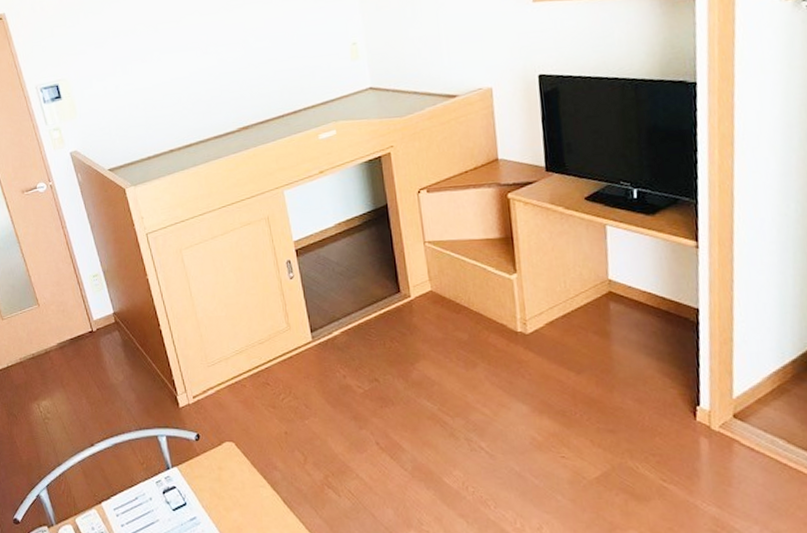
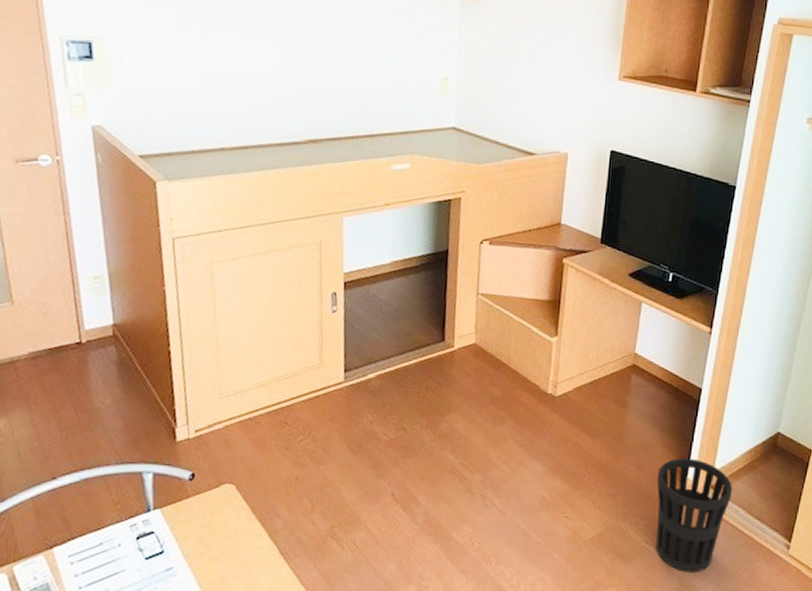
wastebasket: none [661,387,763,512] -> present [656,458,733,573]

